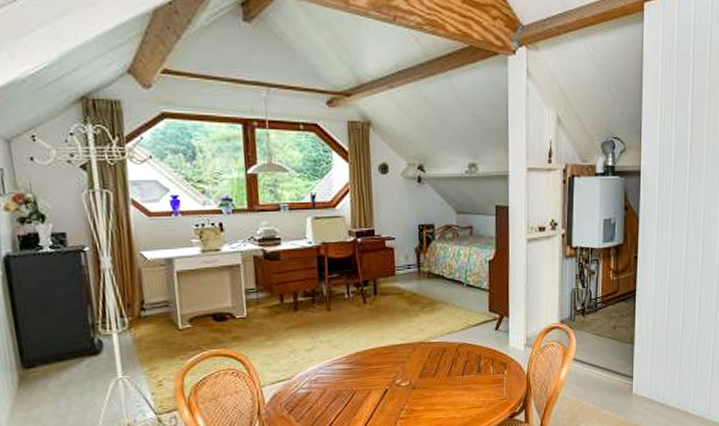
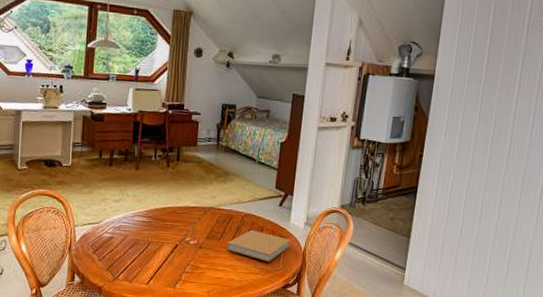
book: none [442,360,513,393] -> present [226,230,291,262]

